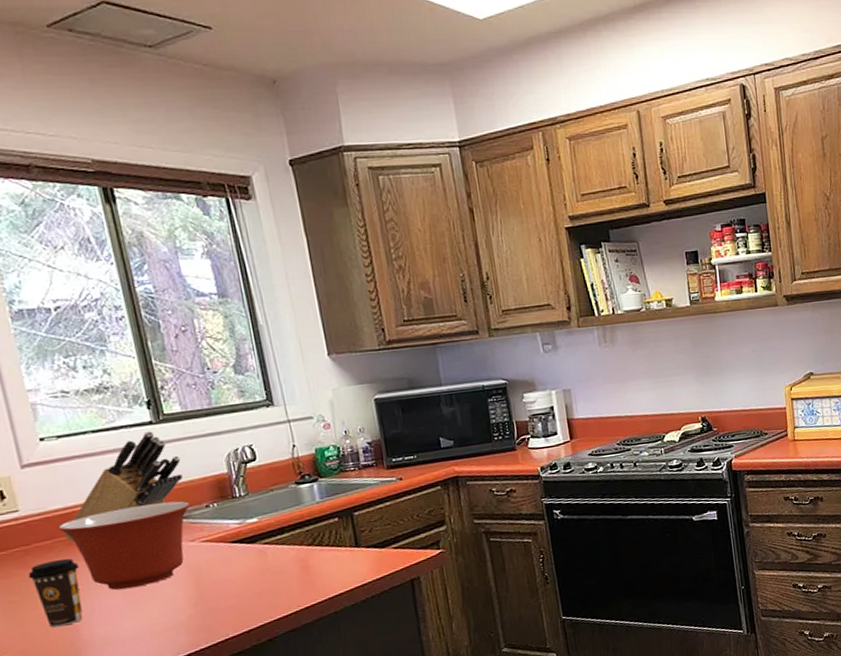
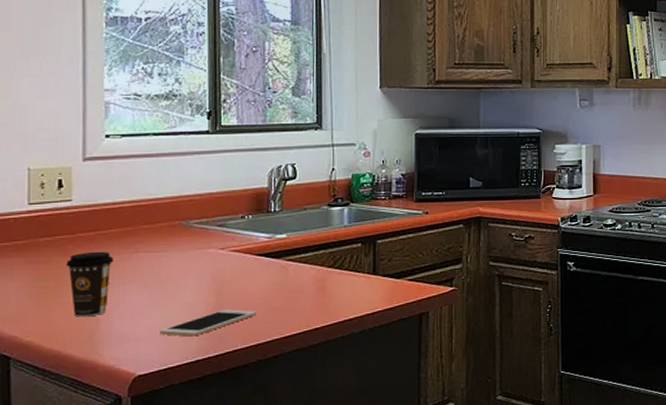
mixing bowl: present [58,501,191,590] -> none [103,209,228,288]
knife block: present [64,431,183,543] -> none [107,140,228,237]
cell phone: none [144,598,242,634] -> present [160,309,257,337]

